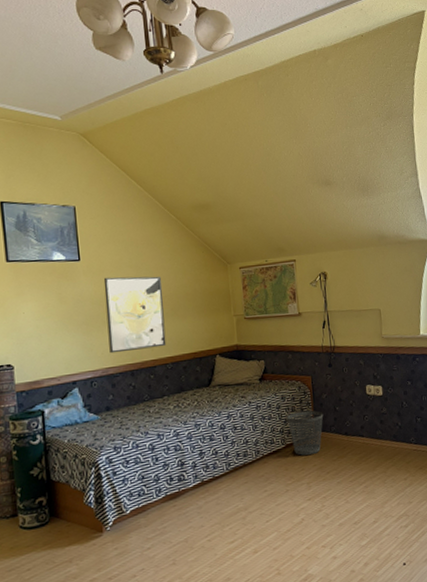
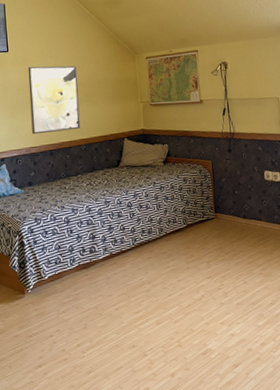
wastebasket: present [287,410,324,456] -> none [189,193,223,236]

